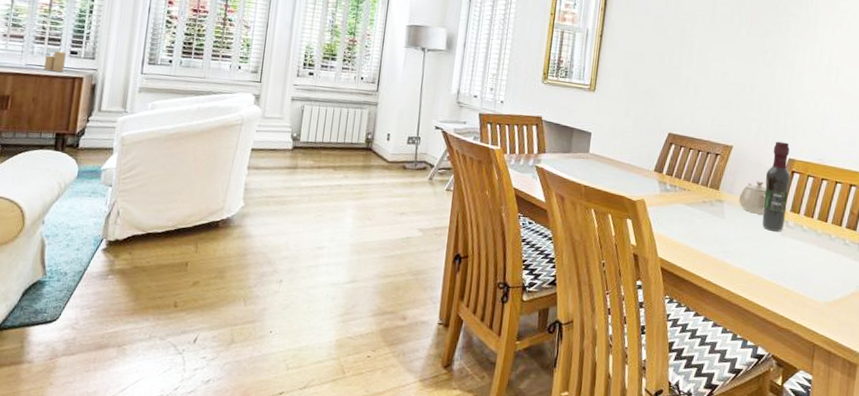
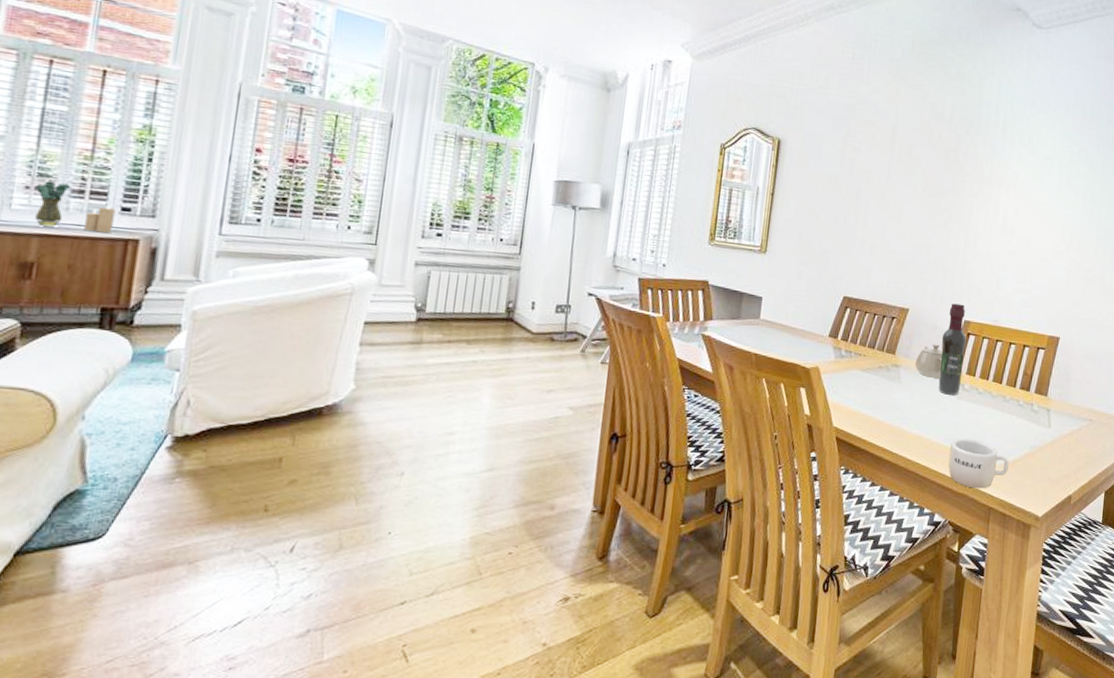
vase: none [10,29,35,67] -> present [35,179,71,227]
mug: none [772,274,834,326] -> present [948,438,1009,489]

